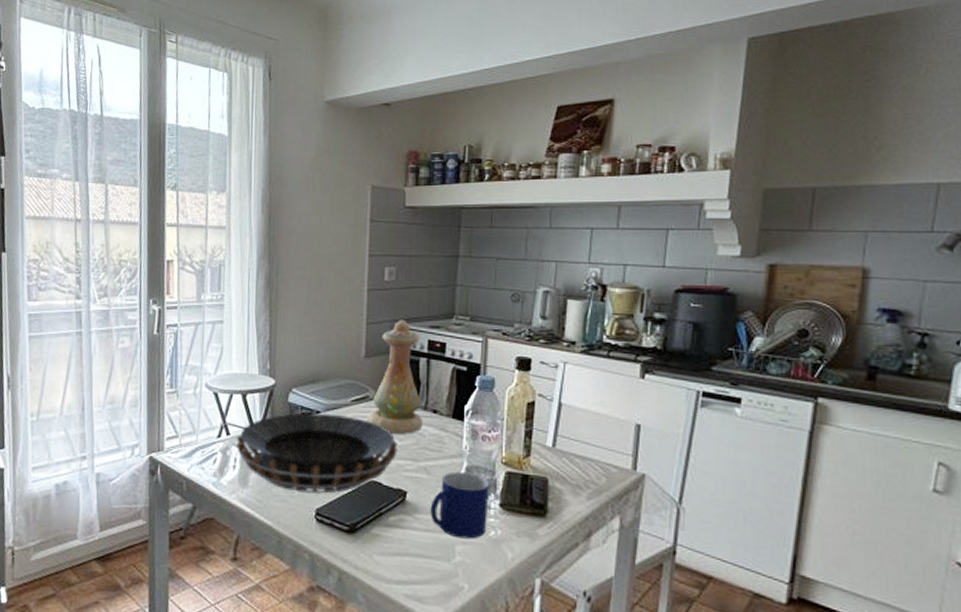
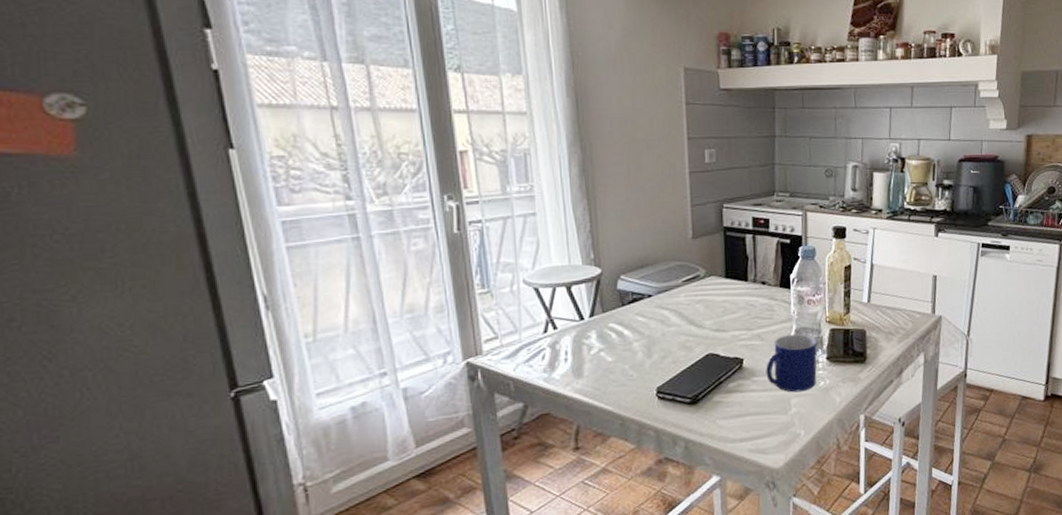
decorative bowl: present [231,413,398,494] -> none [560,296,732,375]
vase: present [366,319,423,435] -> none [699,199,753,308]

